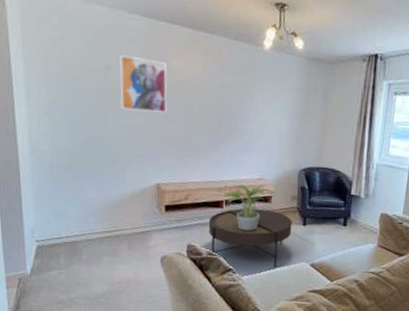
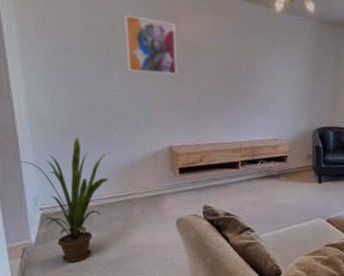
house plant: none [19,172,99,295] -> present [18,136,108,262]
coffee table: present [208,208,292,267] -> none [224,168,308,224]
potted plant: present [223,184,274,231] -> none [238,145,290,190]

